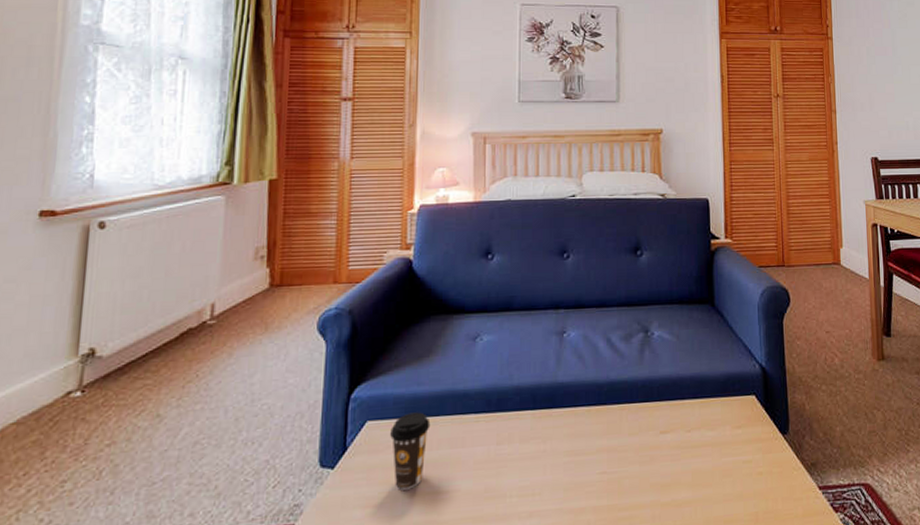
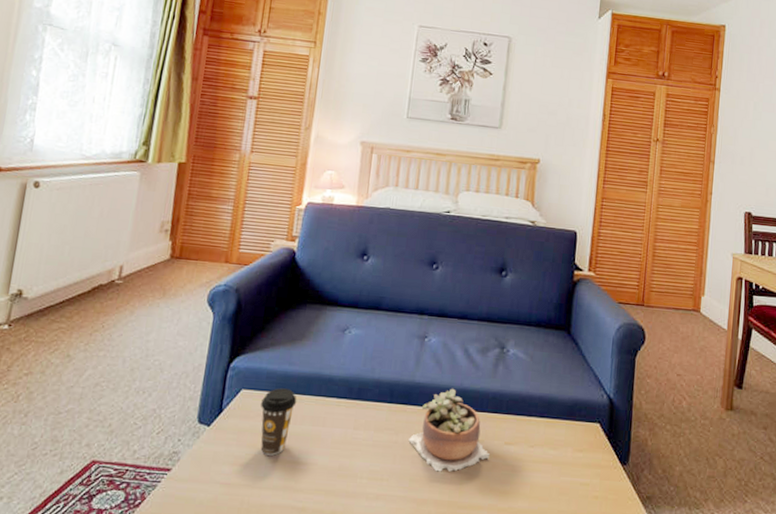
succulent plant: none [558,382,645,476] -> present [408,388,489,472]

